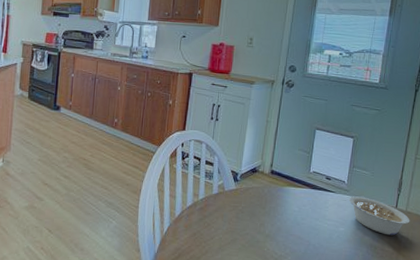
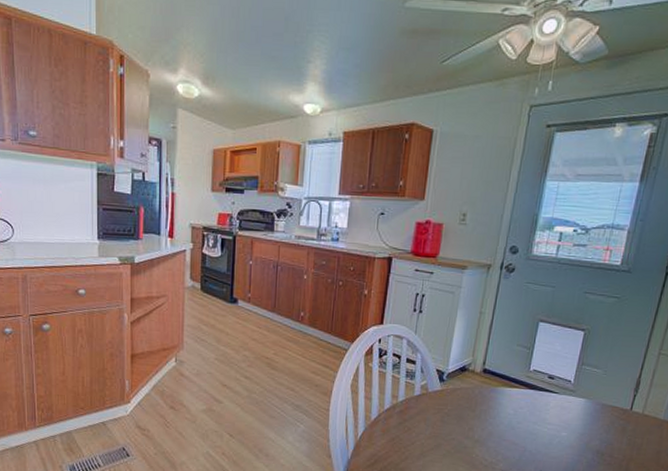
legume: present [349,196,410,236] -> none [574,397,647,441]

